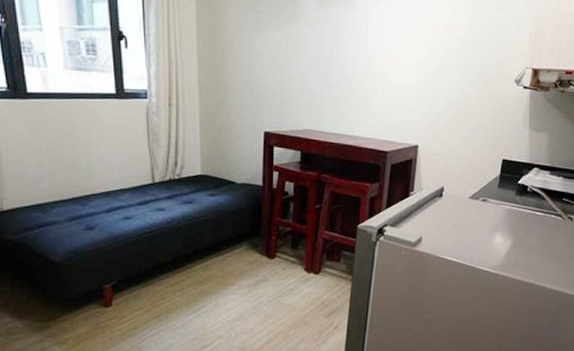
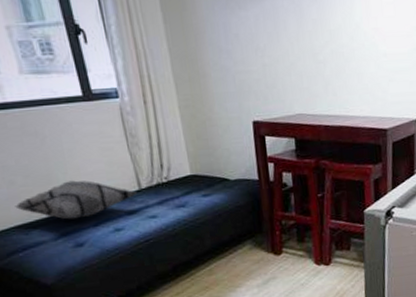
decorative pillow: none [39,168,149,204] -> present [15,180,137,220]

